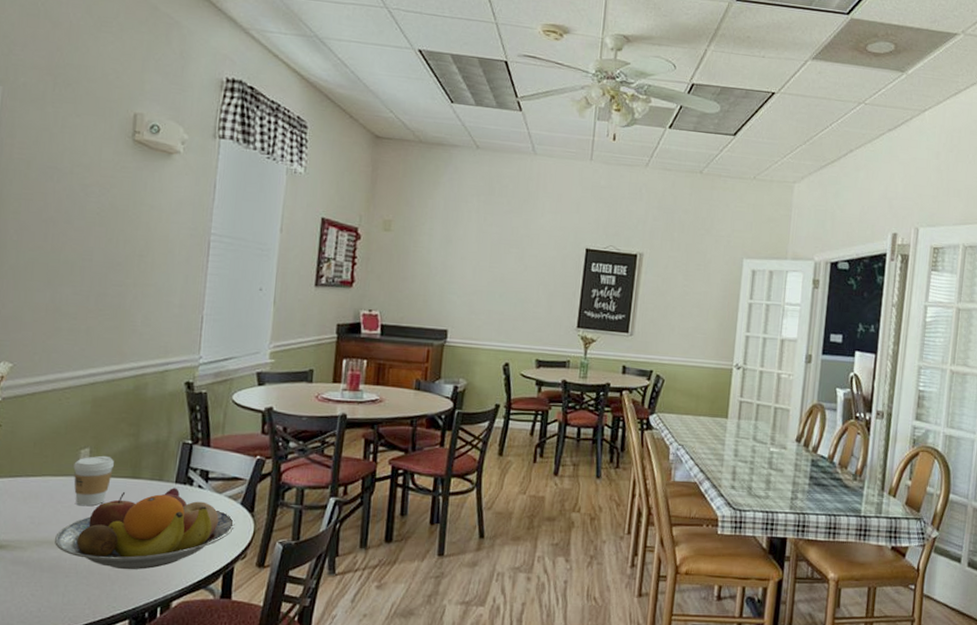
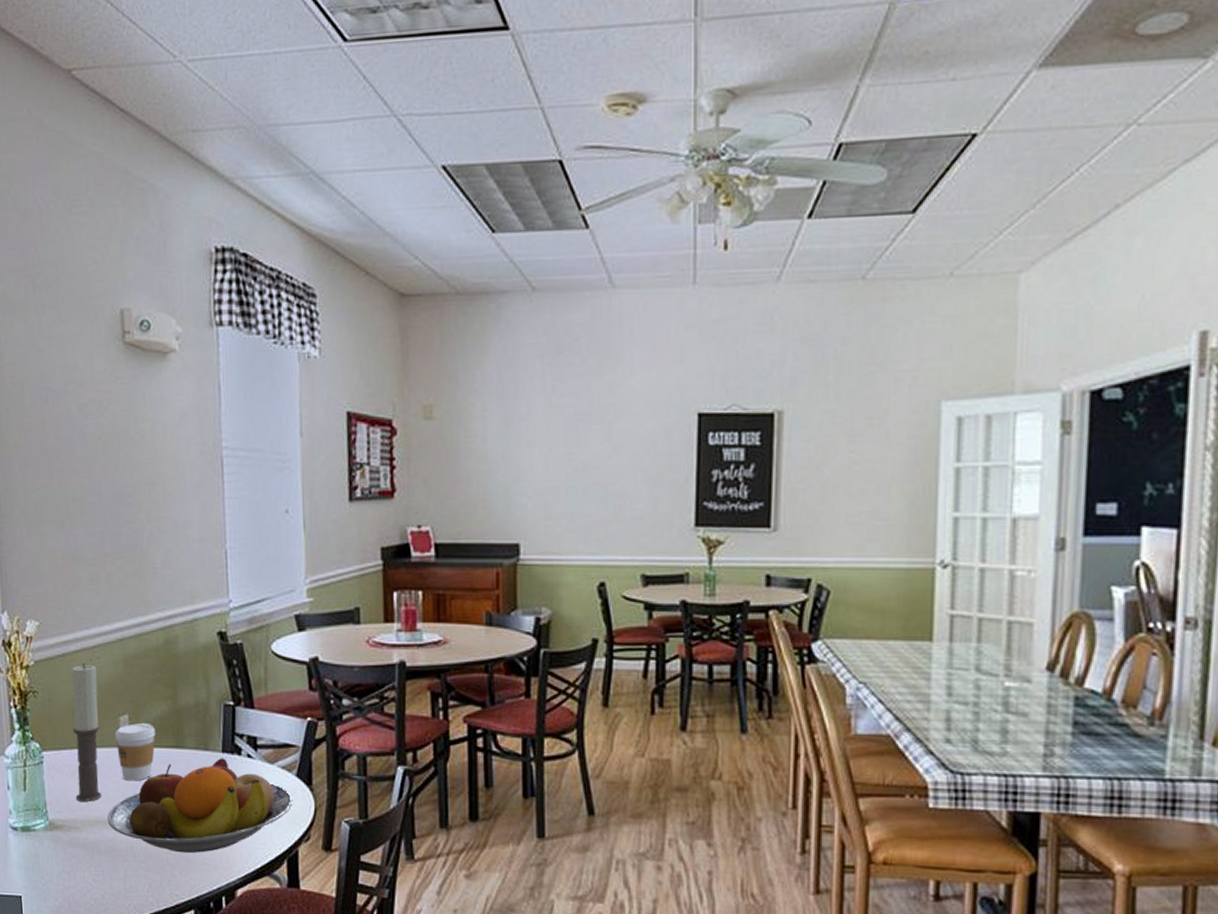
candle: none [26,402,64,524] -> present [72,664,101,802]

